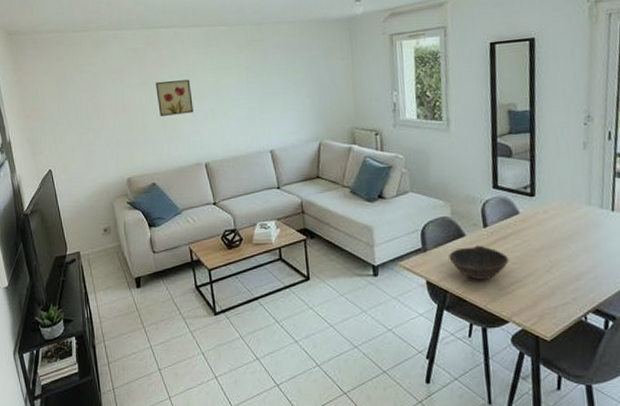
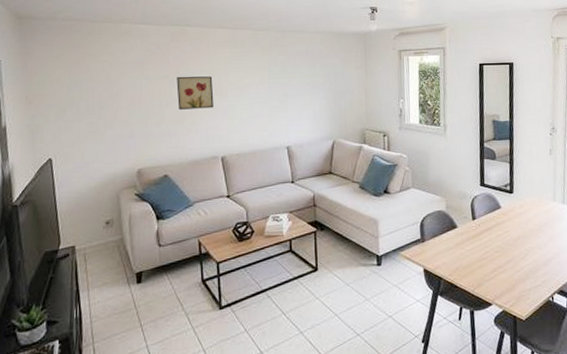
bowl: present [449,245,509,280] -> none [443,235,493,267]

